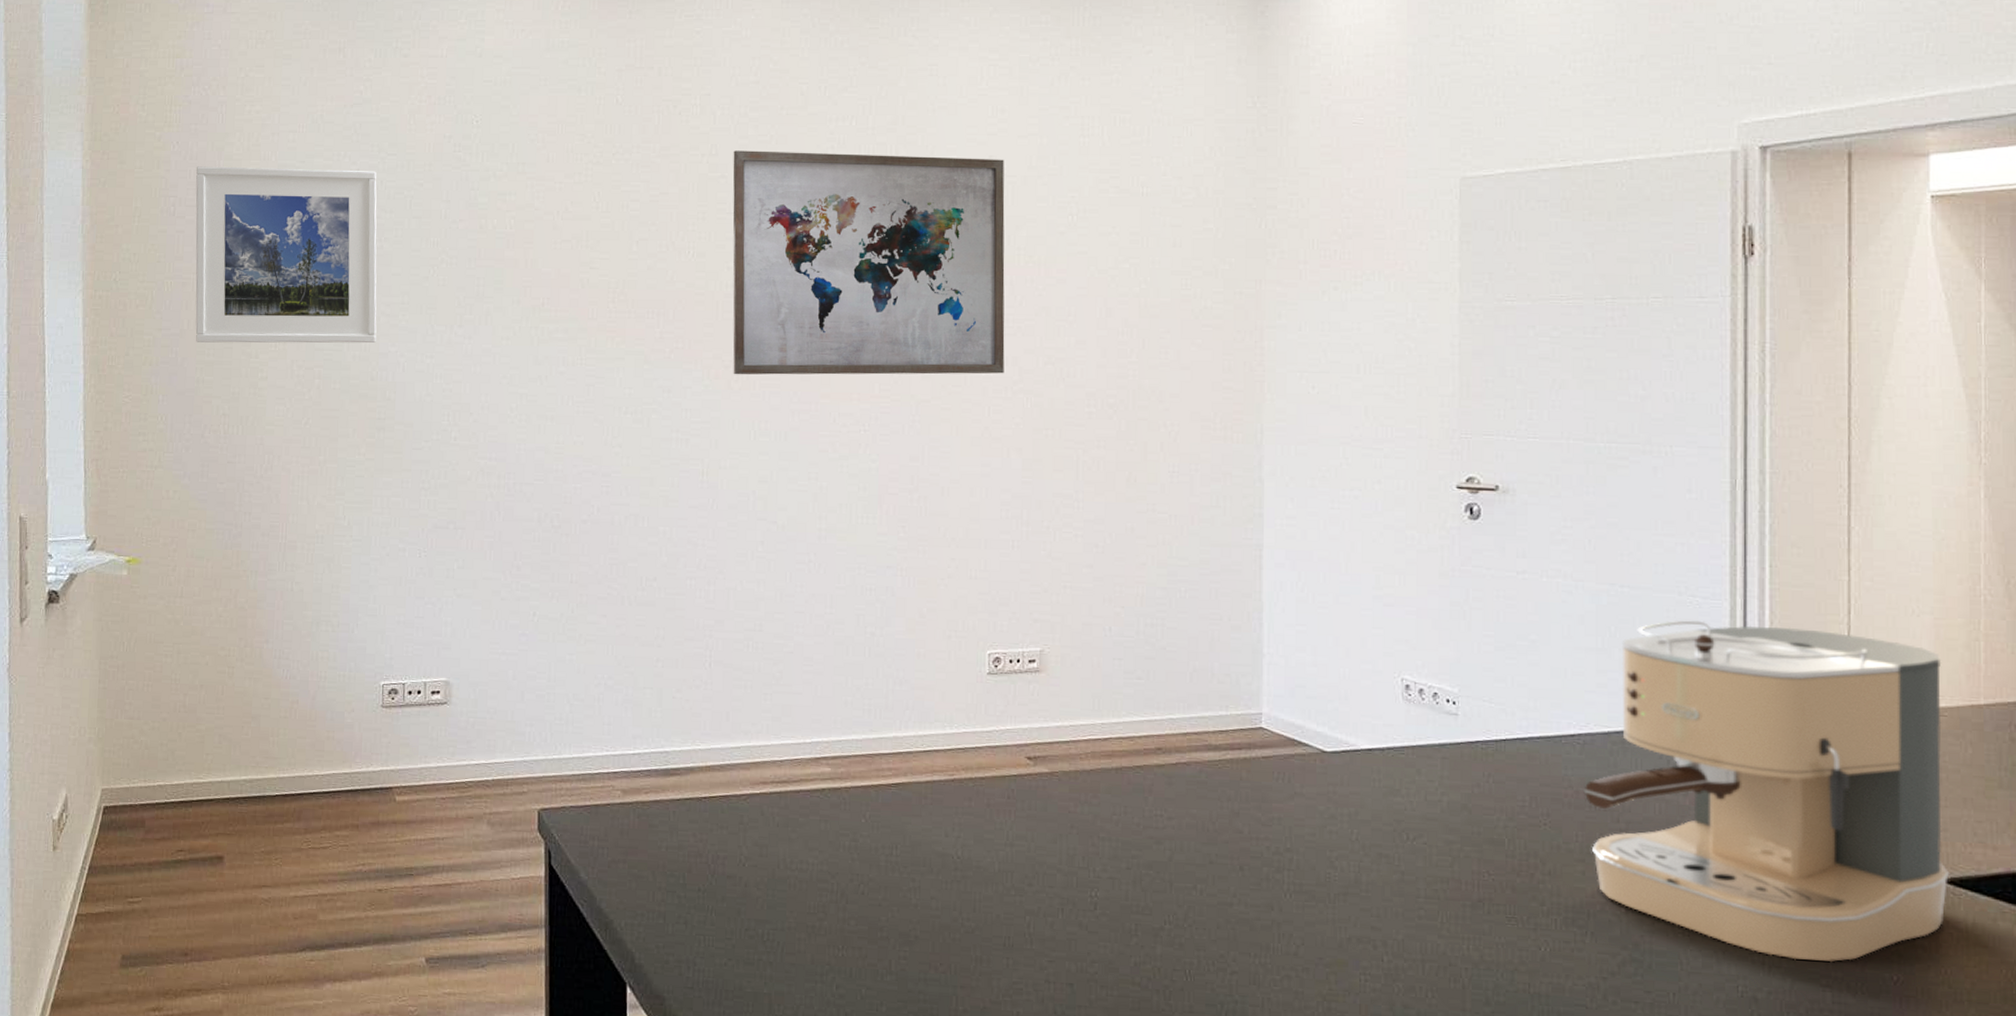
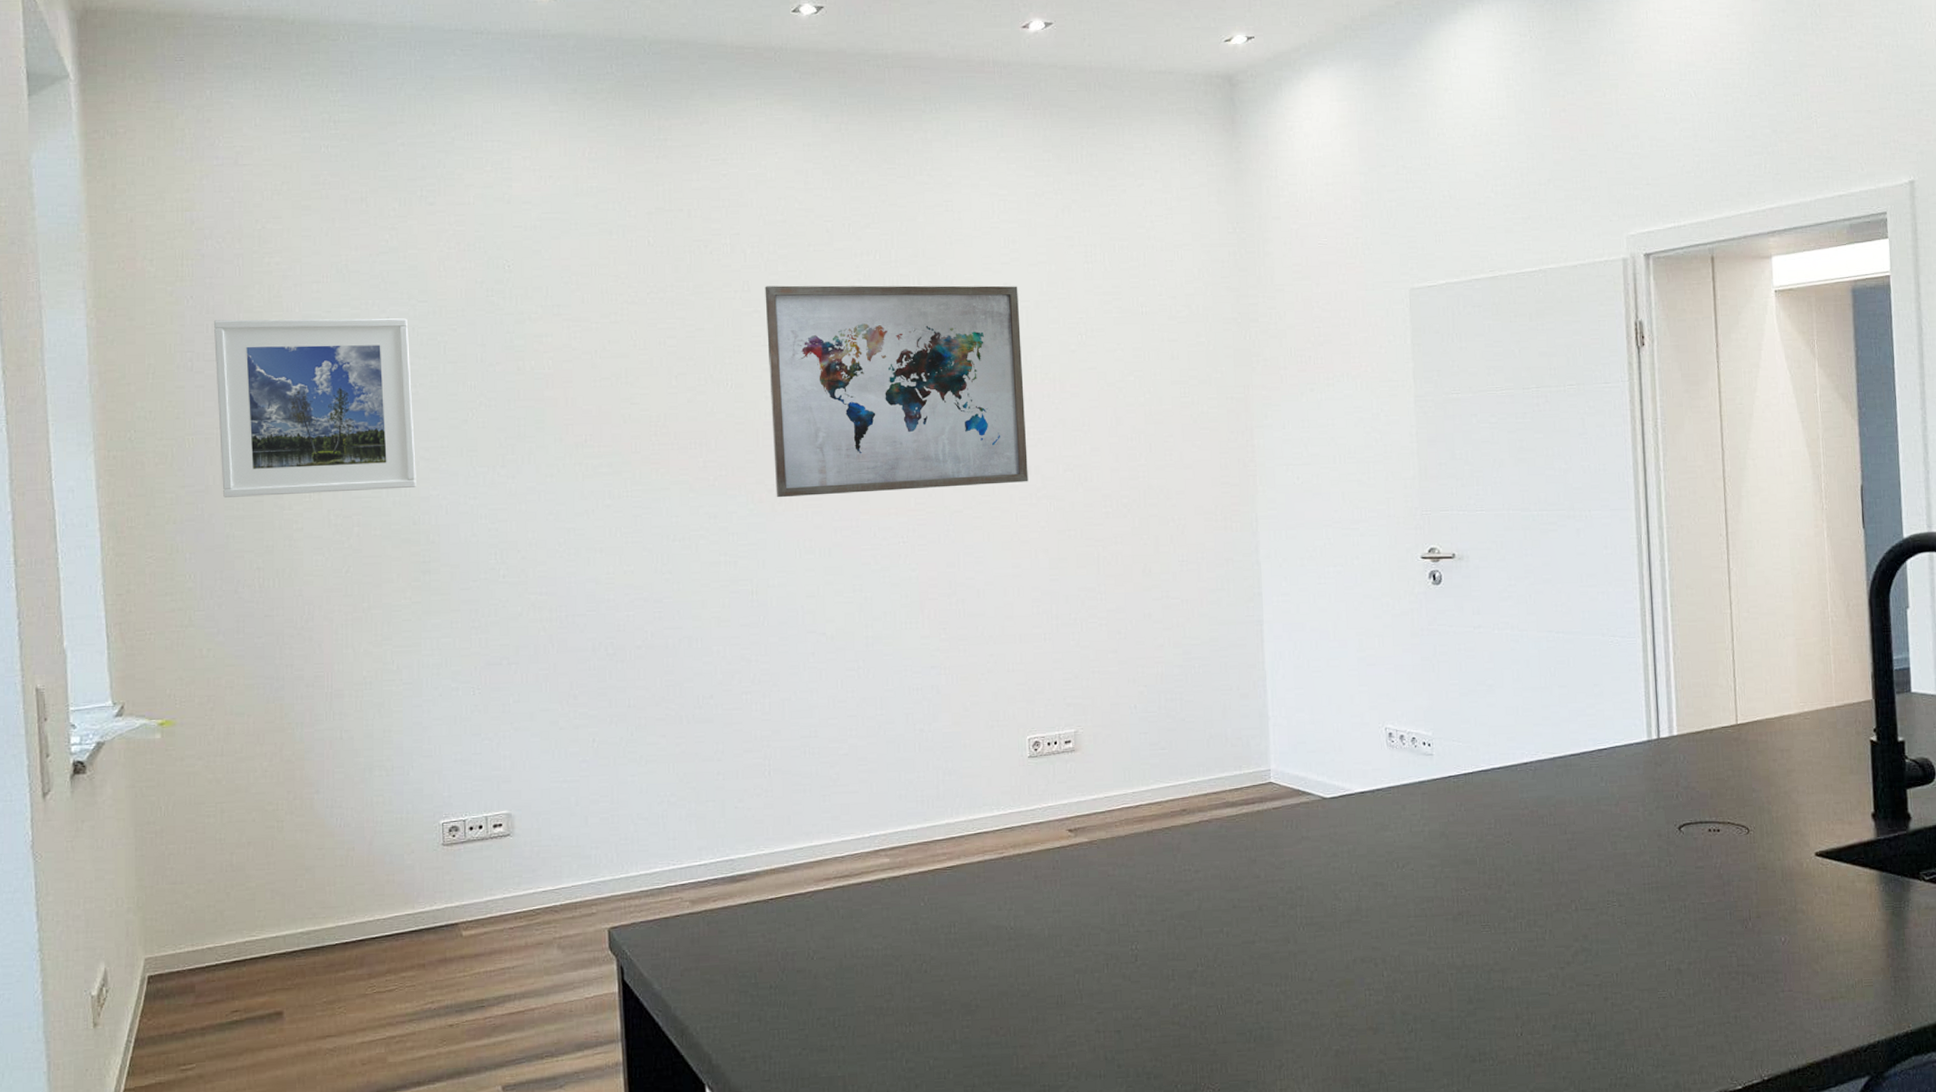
coffee maker: present [1583,620,1950,963] -> none [1537,656,1819,934]

